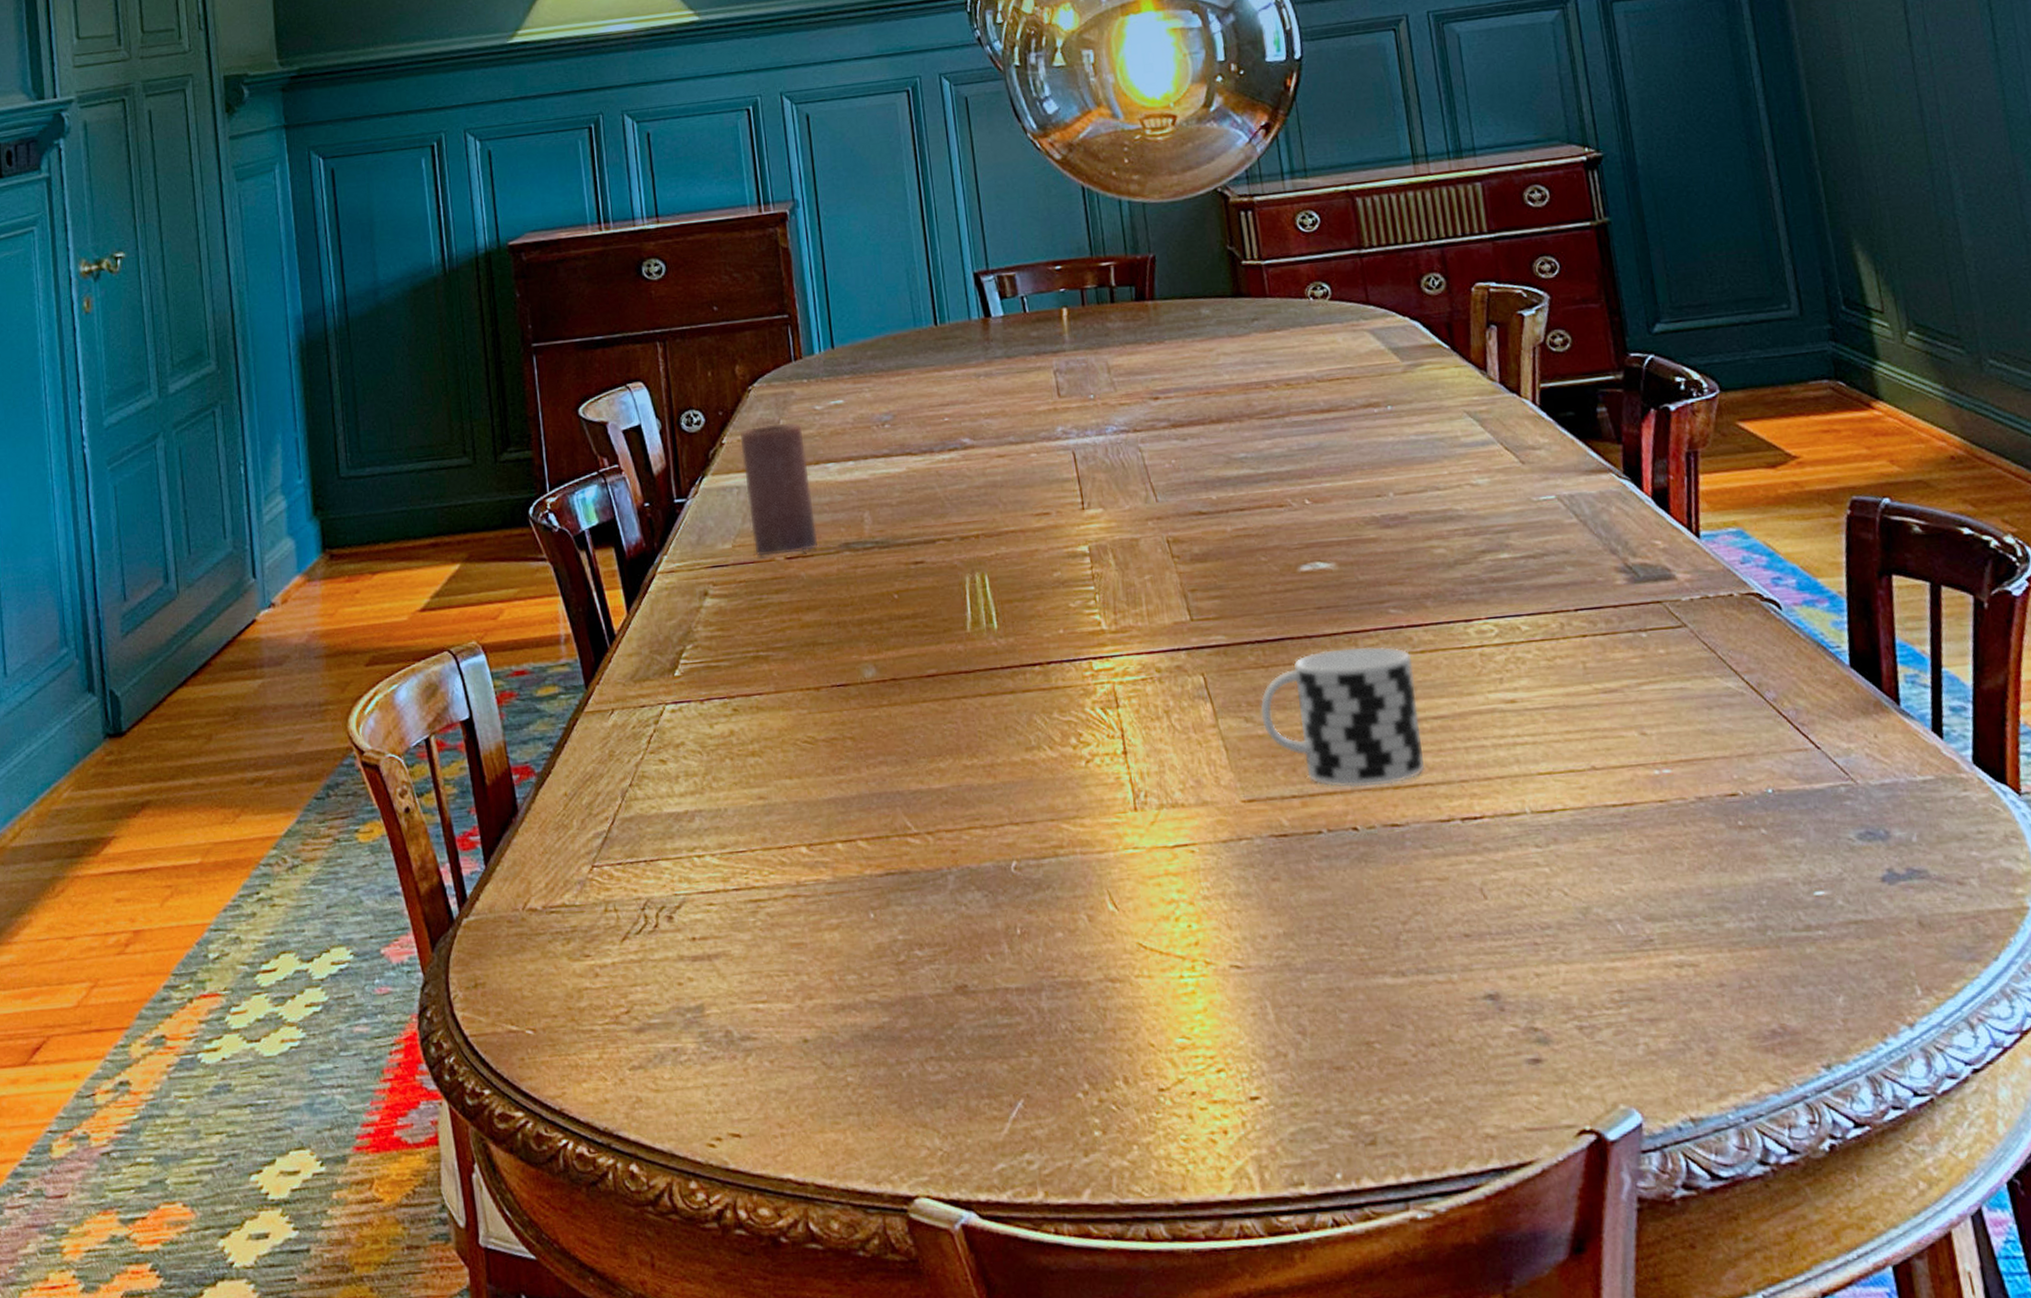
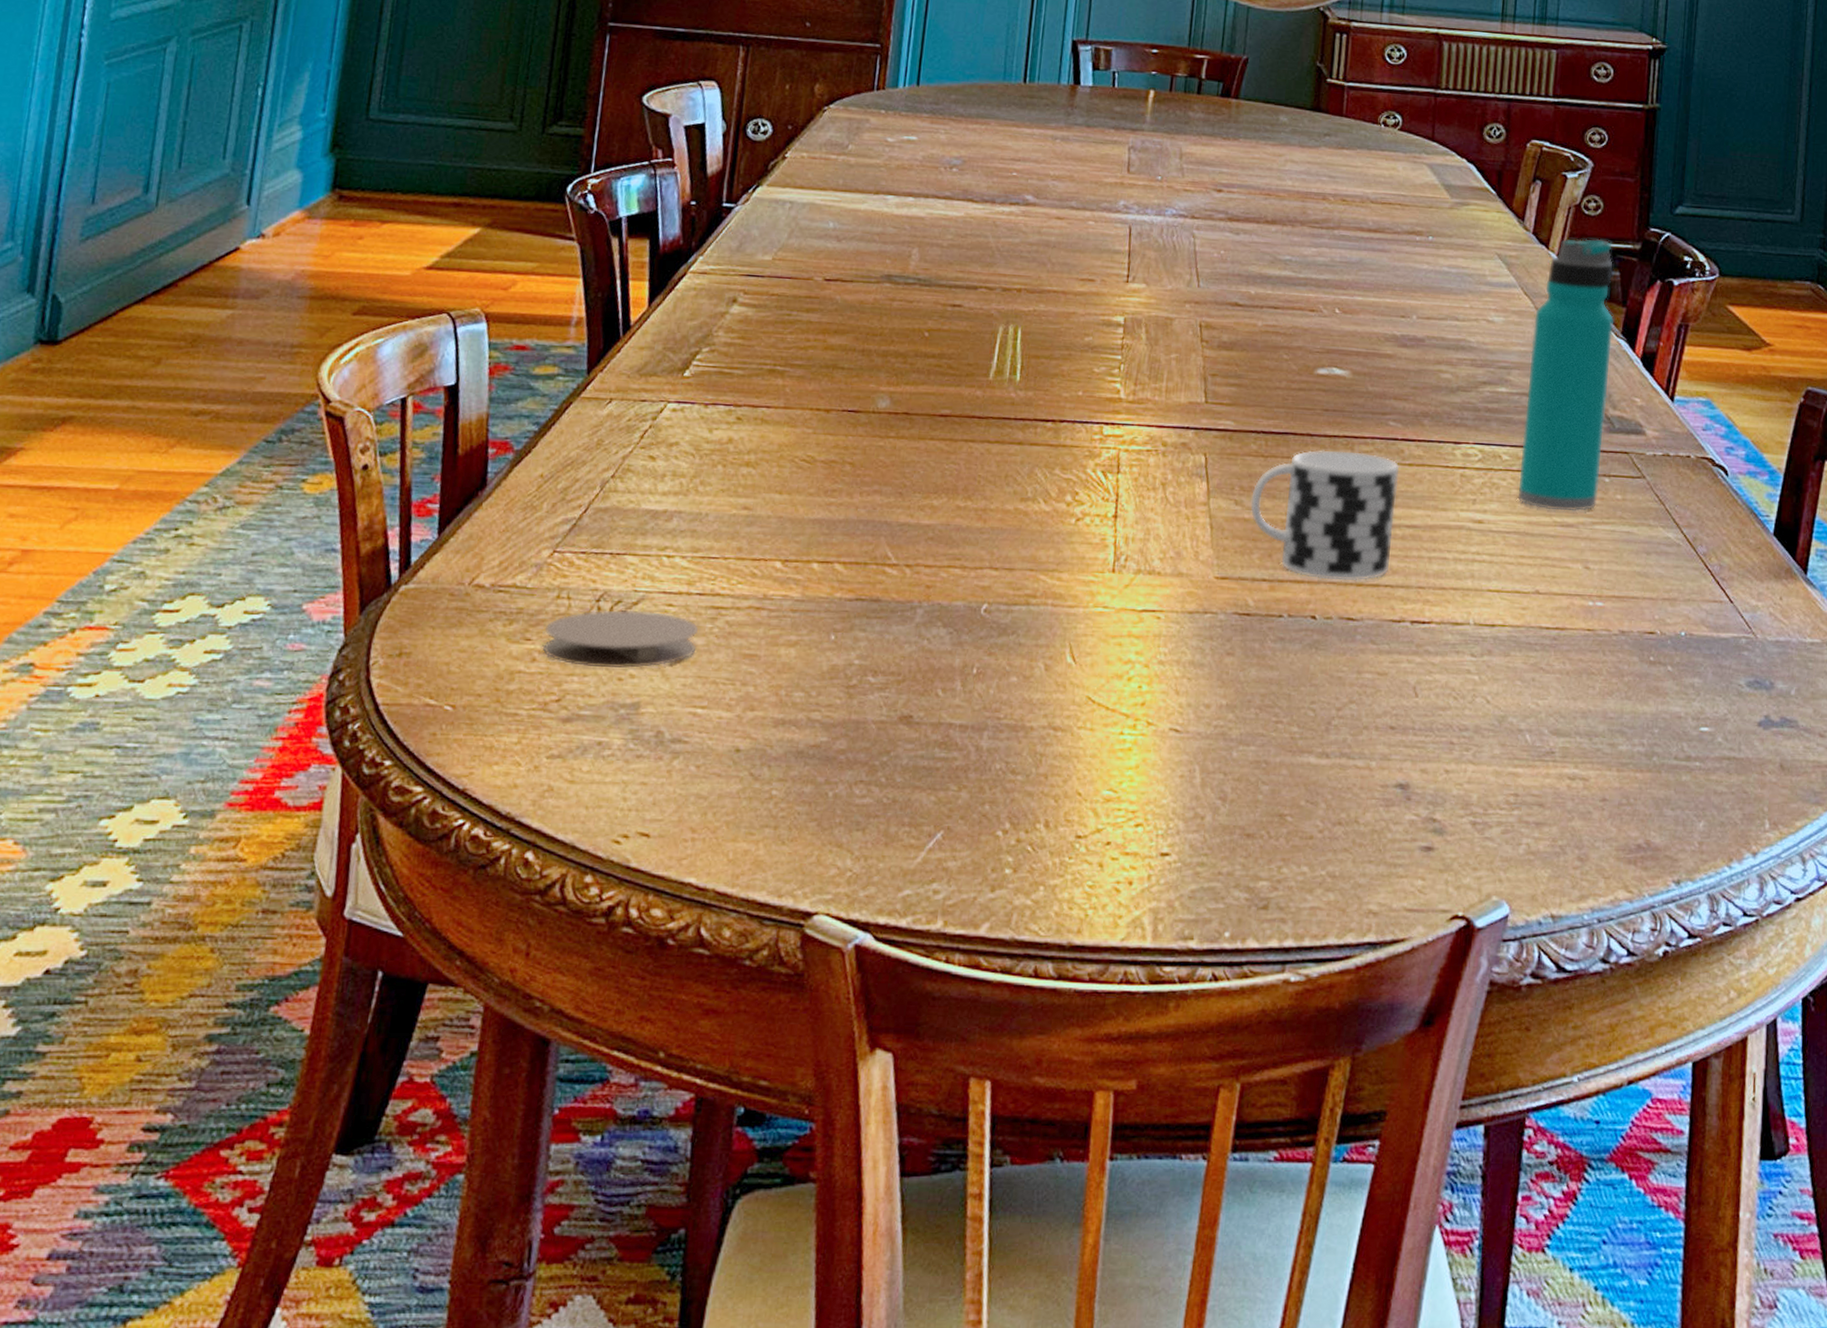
coaster: none [600,913,745,976] -> present [542,609,699,668]
candle: present [740,422,818,556] -> none [794,147,869,276]
water bottle: none [1521,375,1638,677] -> present [1517,238,1615,512]

